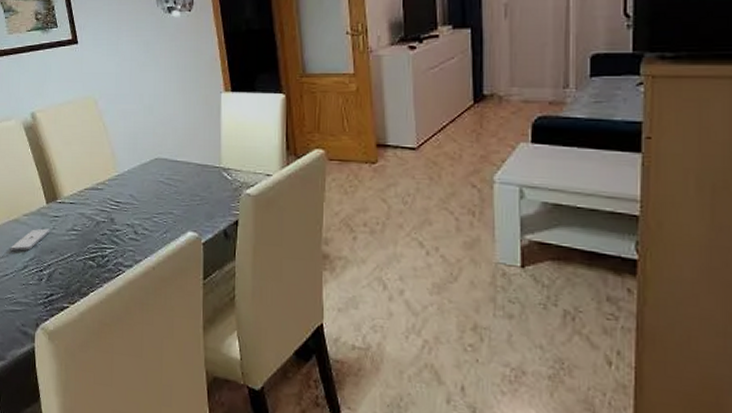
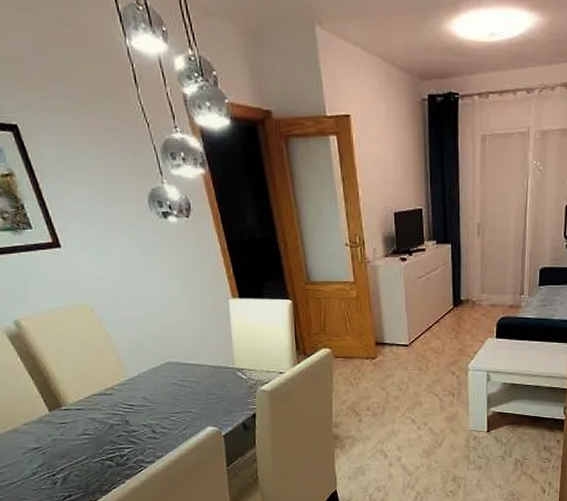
smartphone: present [11,228,50,251] -> none [14,435,58,459]

